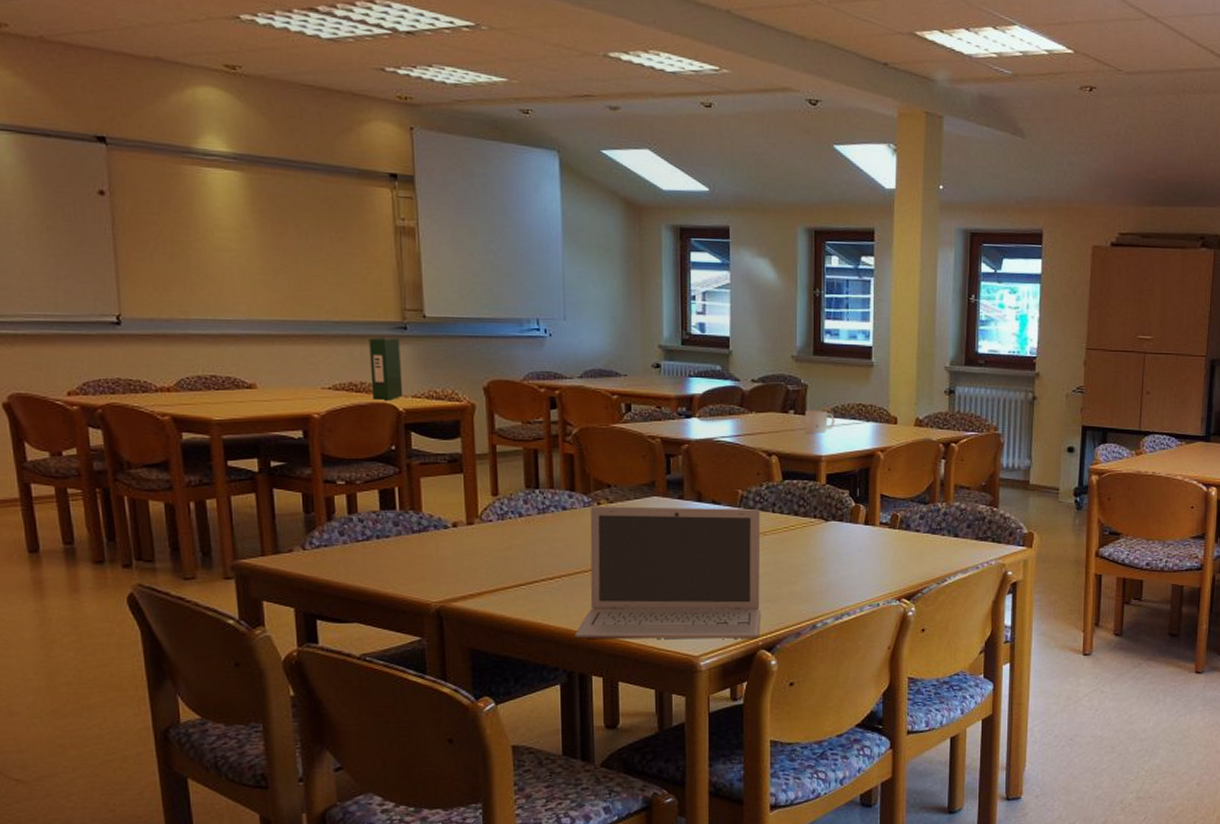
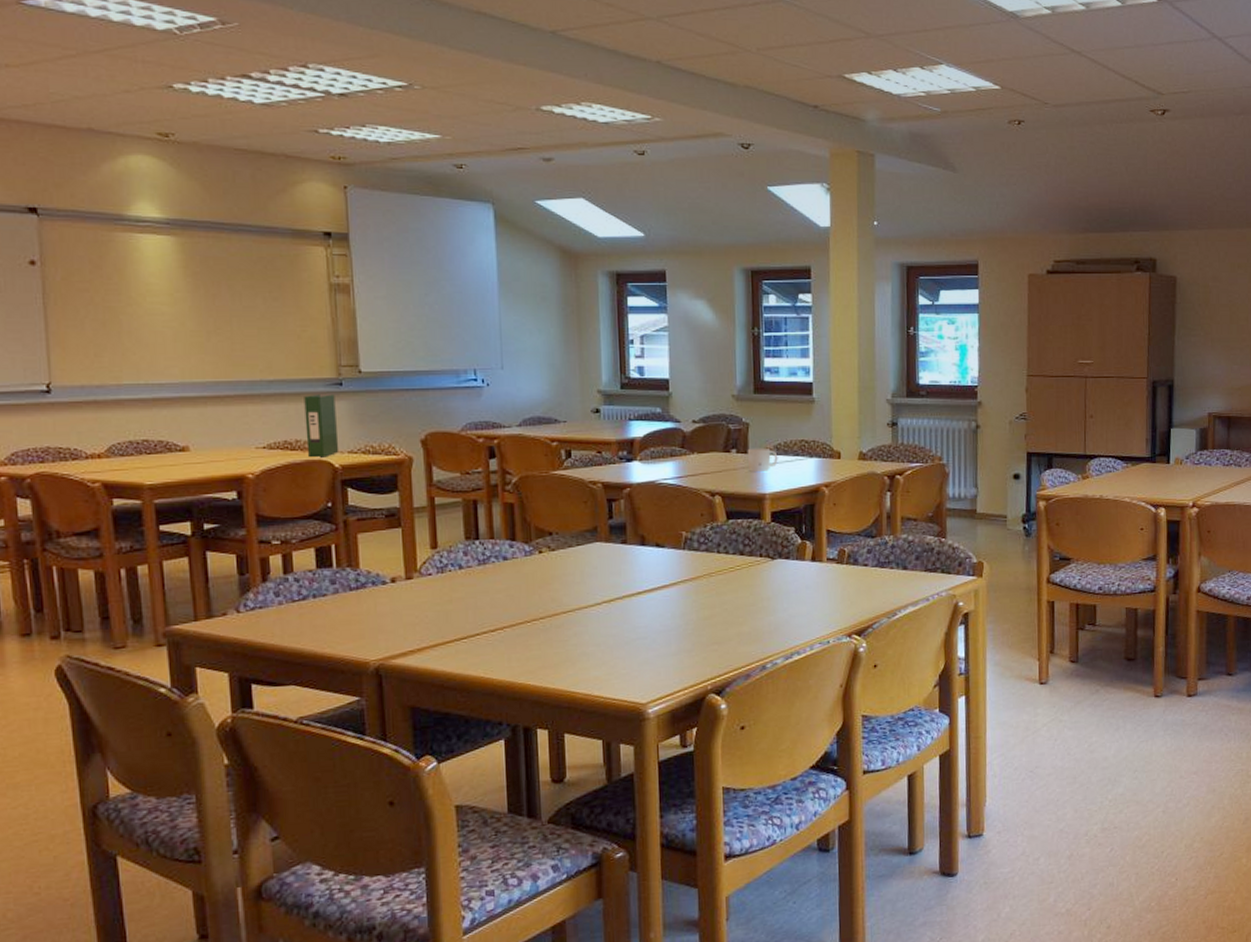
laptop: present [575,506,761,639] -> none [518,550,709,691]

